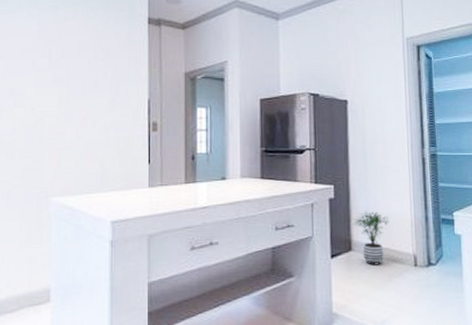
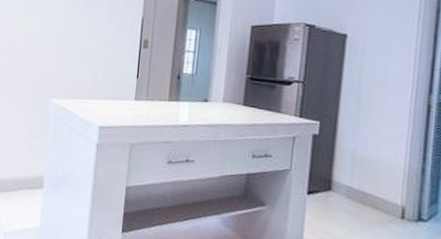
potted plant: present [352,212,389,266] -> none [335,153,379,211]

